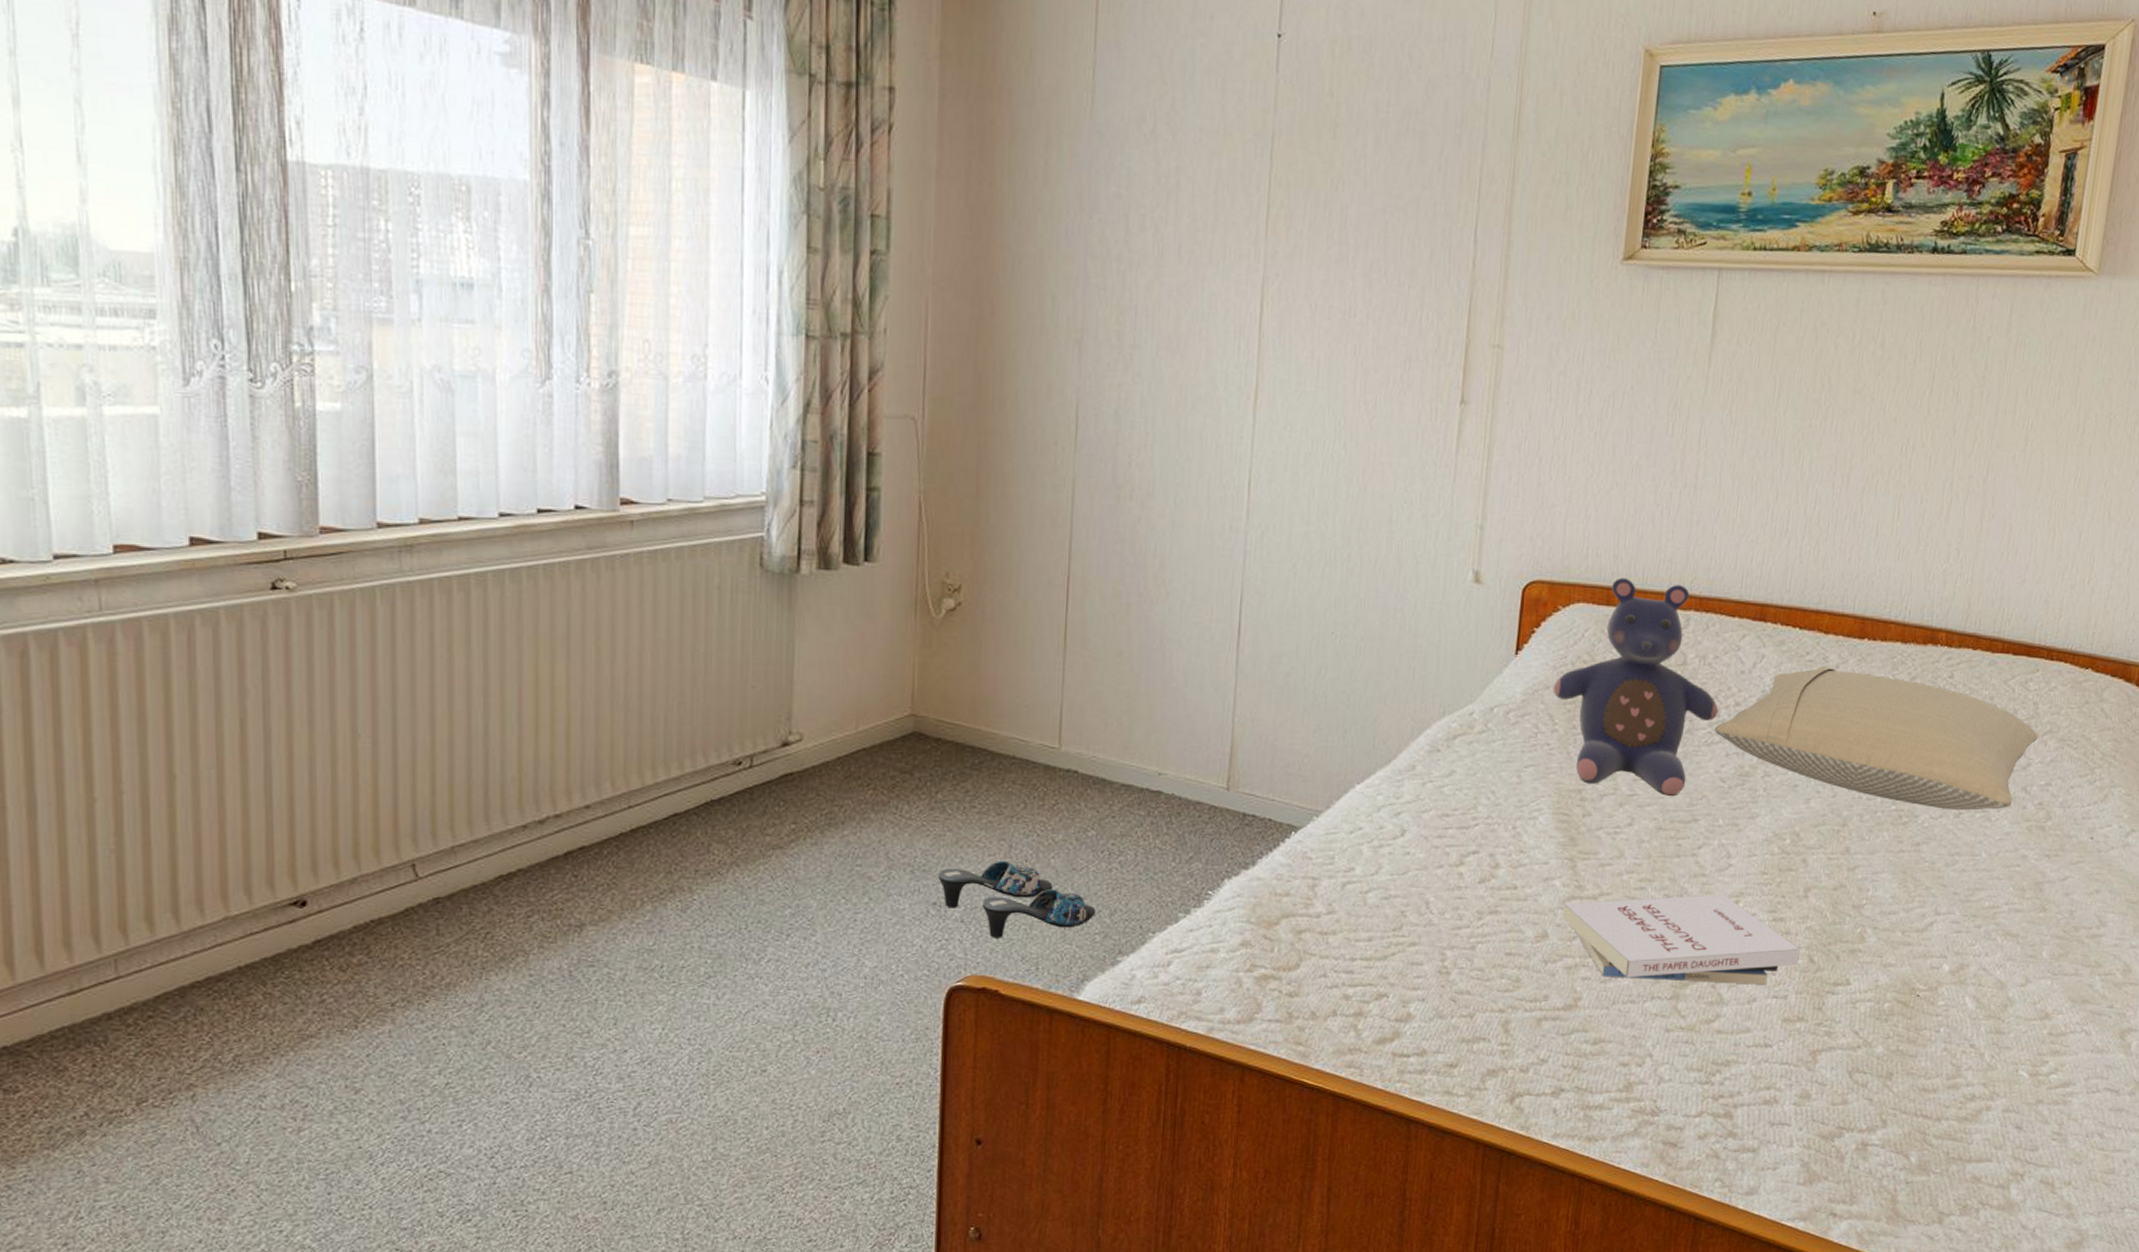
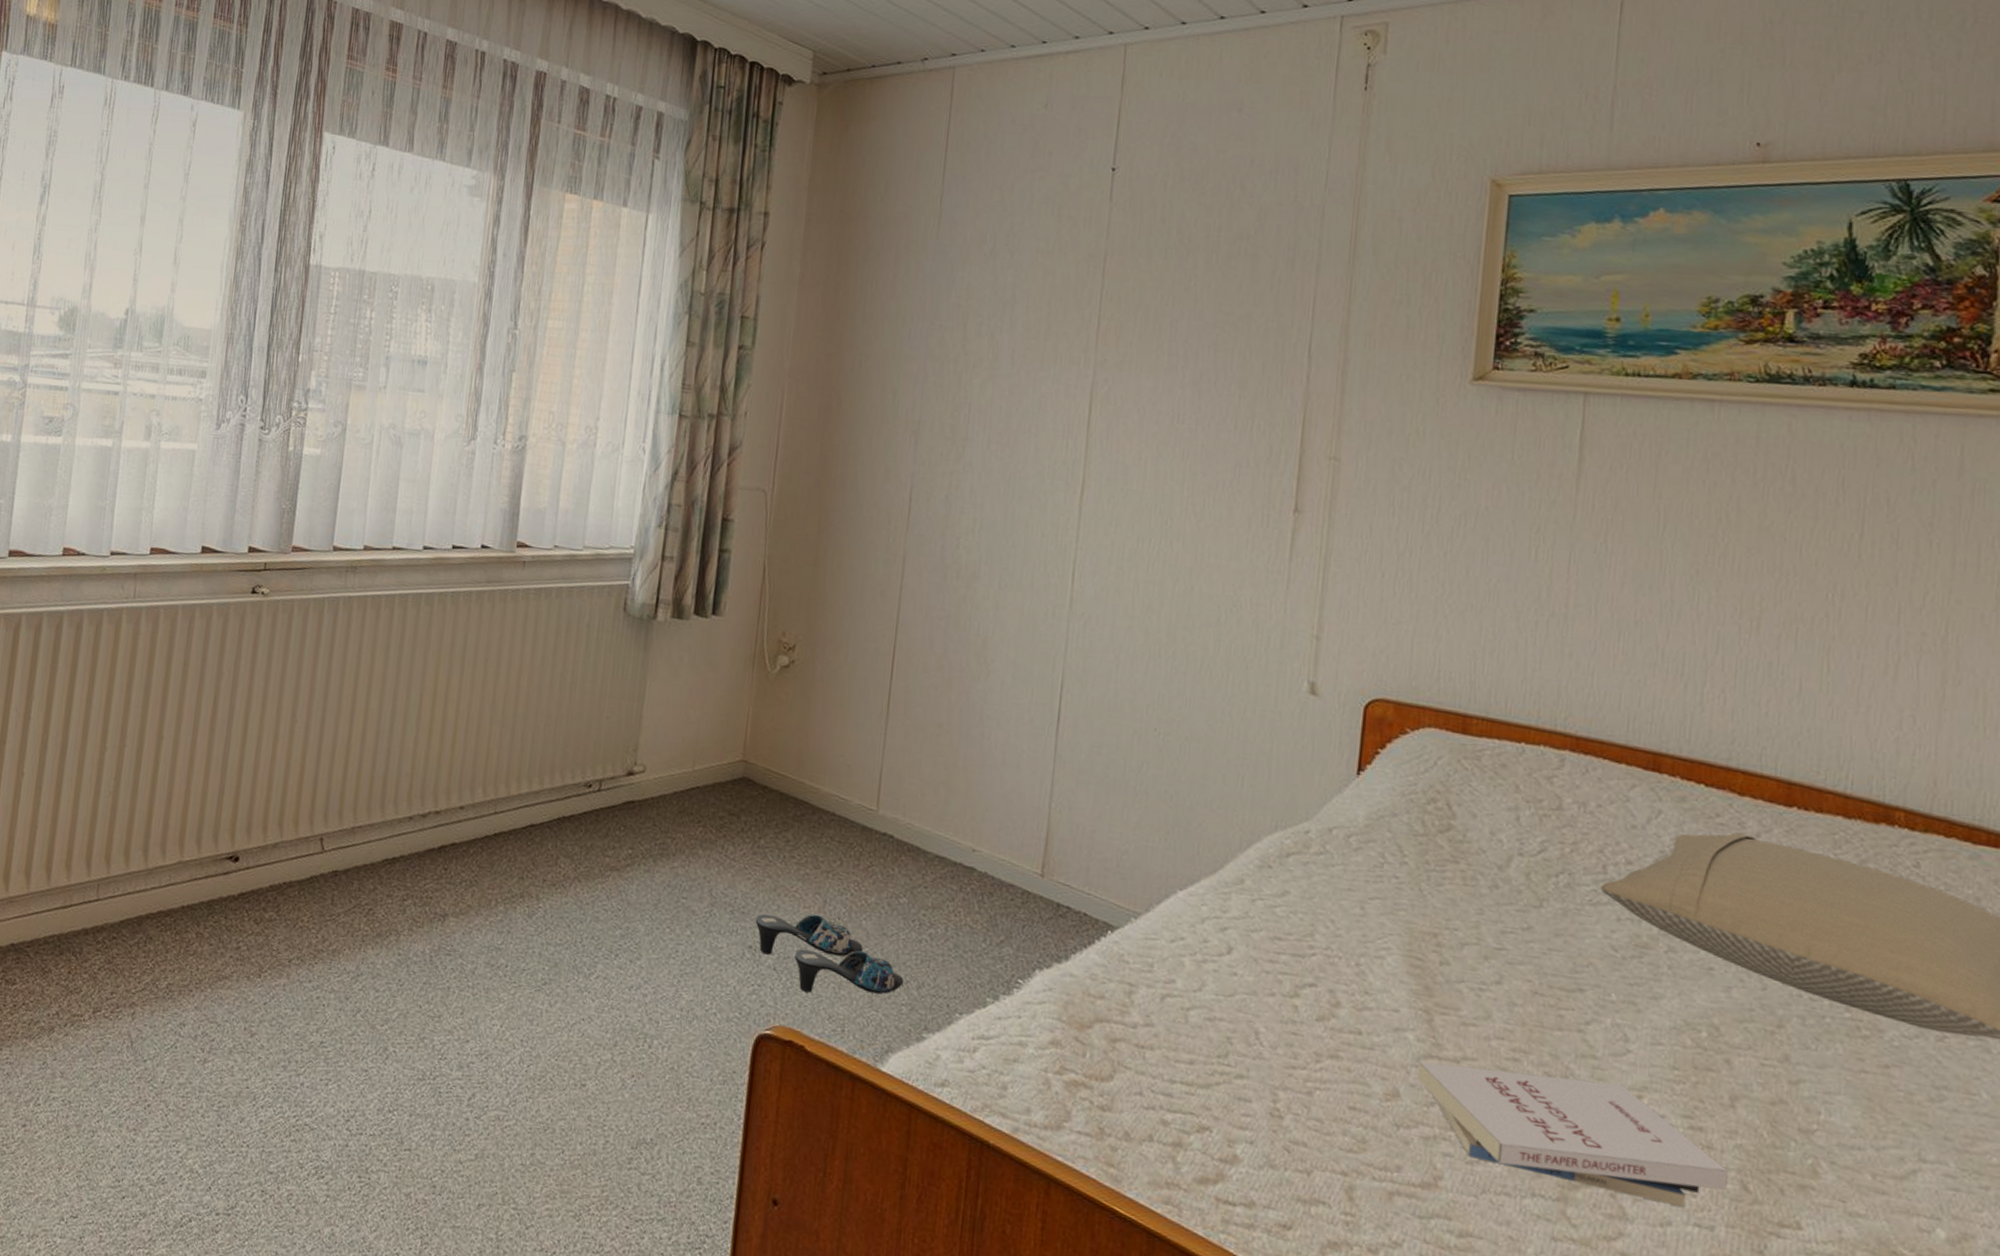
teddy bear: present [1552,577,1719,796] -> none [1401,705,1605,958]

